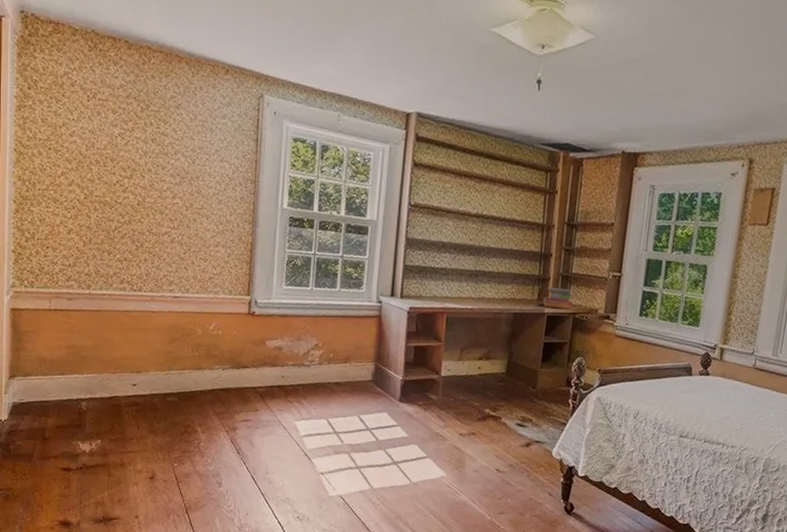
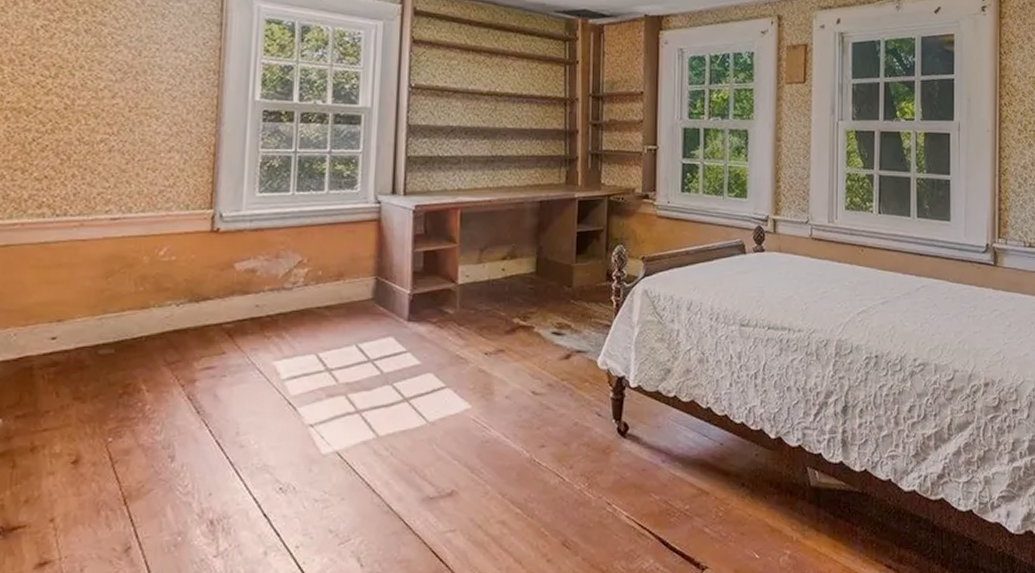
books: present [542,287,573,309] -> none [572,167,605,191]

